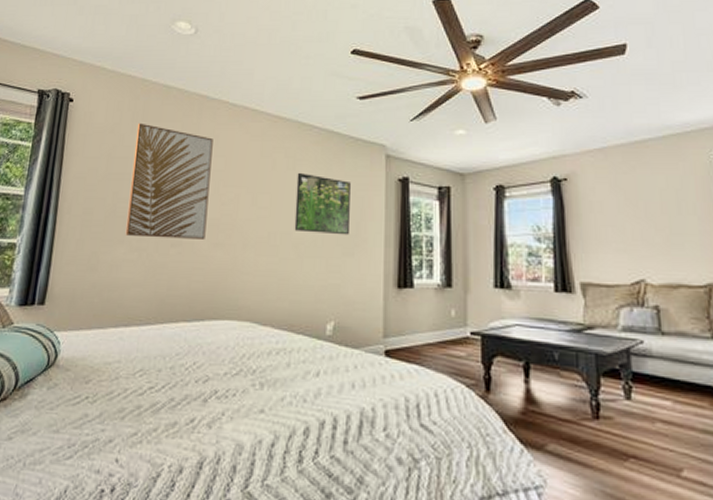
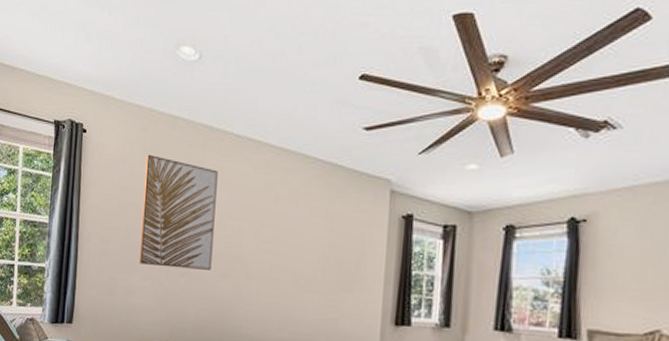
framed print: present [294,172,351,235] -> none [295,206,353,272]

